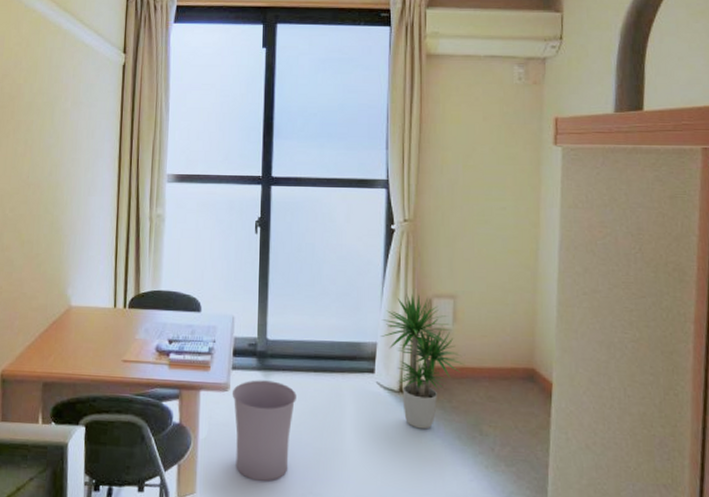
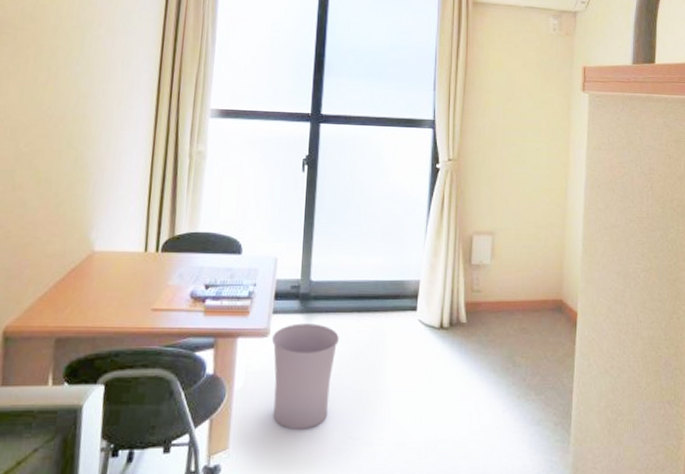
potted plant: present [381,294,464,430] -> none [424,231,500,364]

